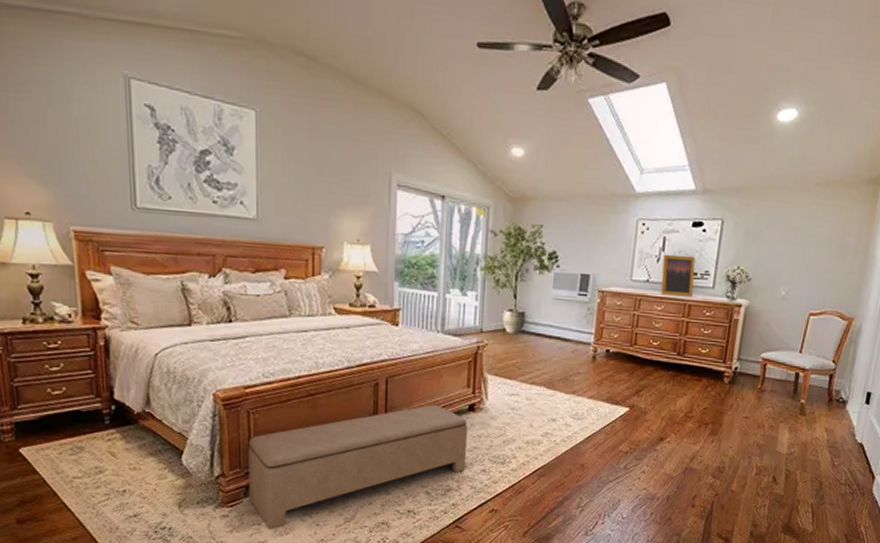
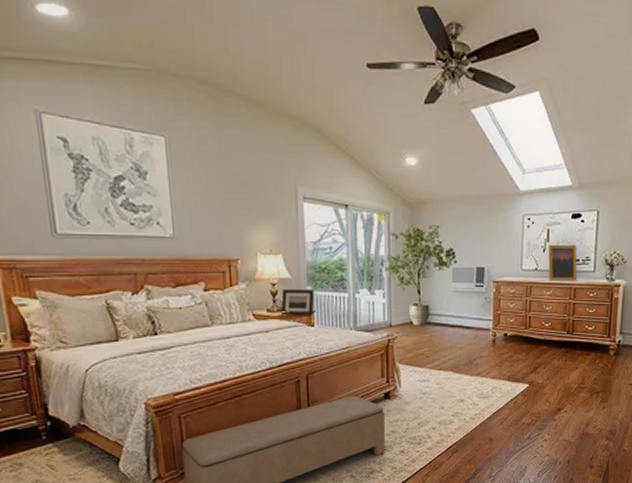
picture frame: none [365,283,402,314] -> present [281,290,315,315]

